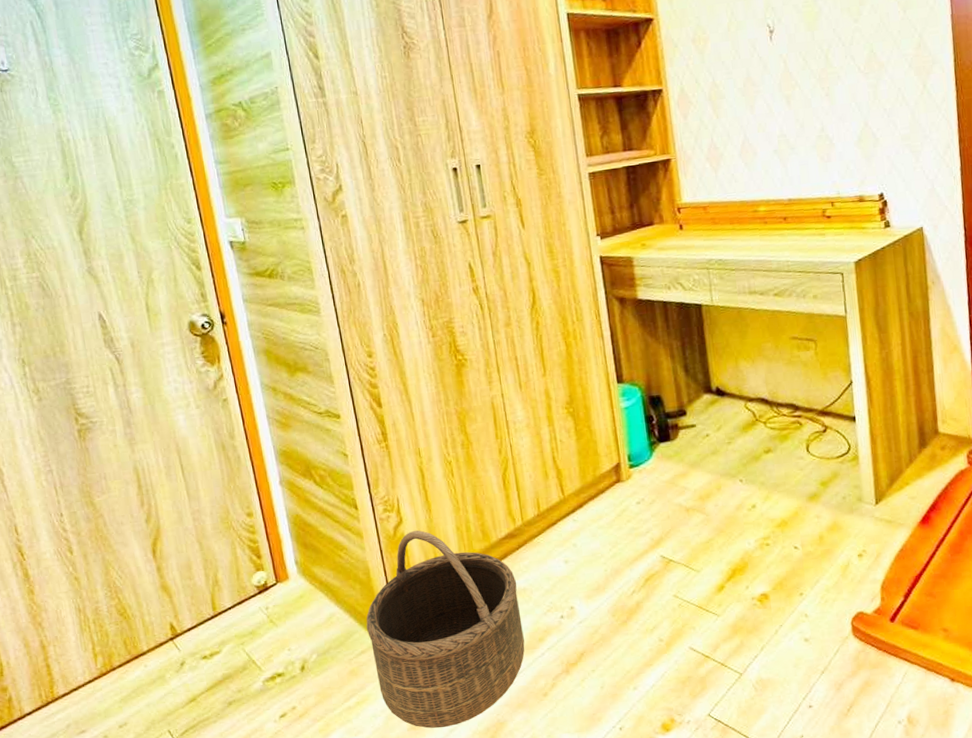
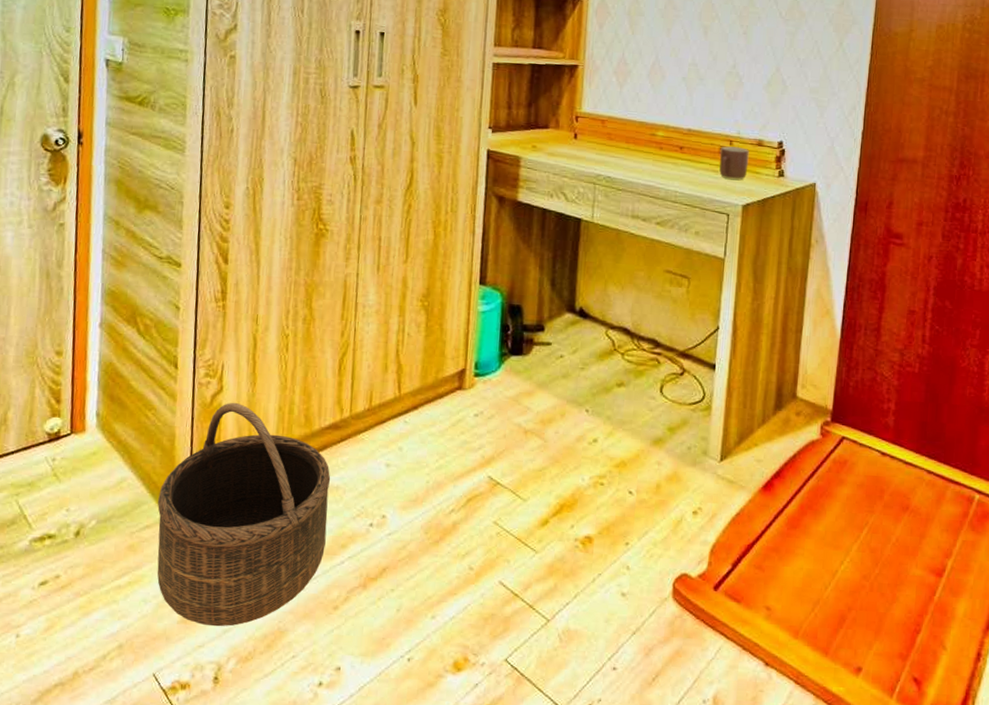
mug: none [823,206,854,240] -> present [719,146,749,181]

